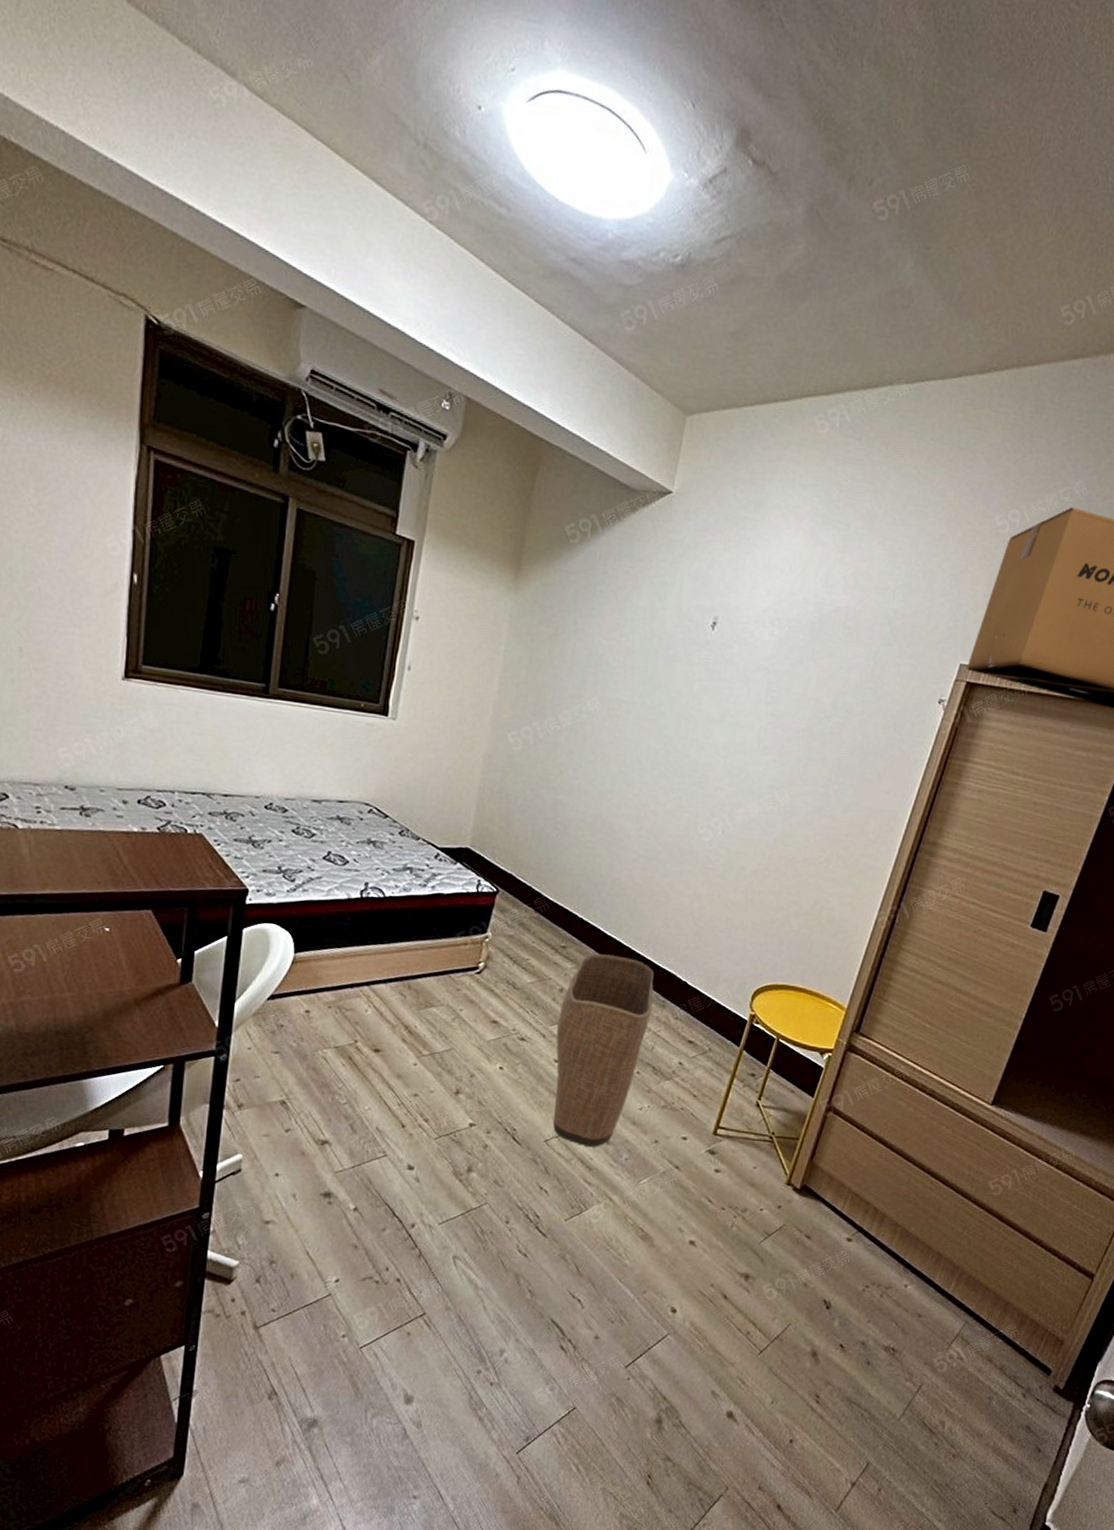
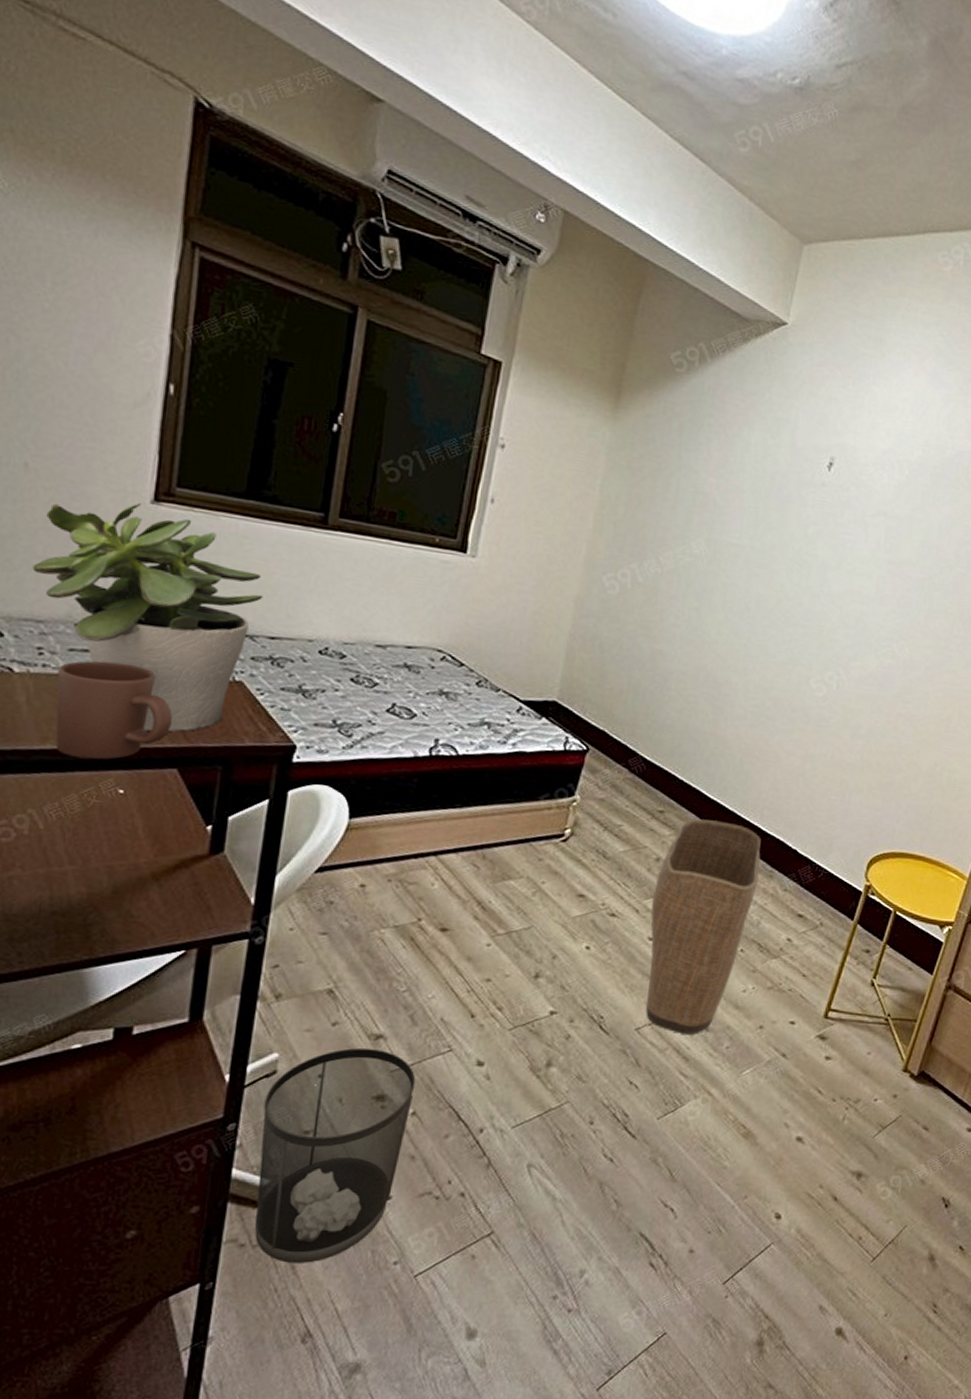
potted plant: none [29,679,217,879] -> present [32,503,263,732]
mug: none [52,817,147,903] -> present [55,660,173,760]
waste bin: none [227,1151,357,1333] -> present [254,1047,416,1263]

